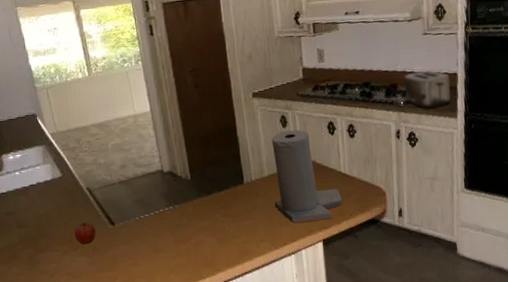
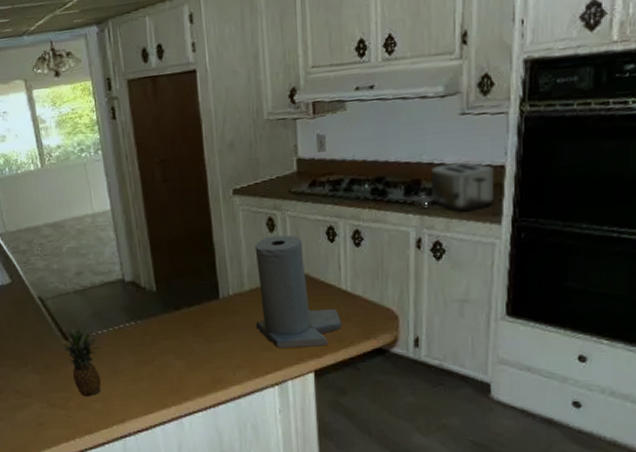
fruit: present [74,222,96,244] -> none [24,336,48,360]
fruit: none [108,212,144,274] -> present [62,326,101,396]

